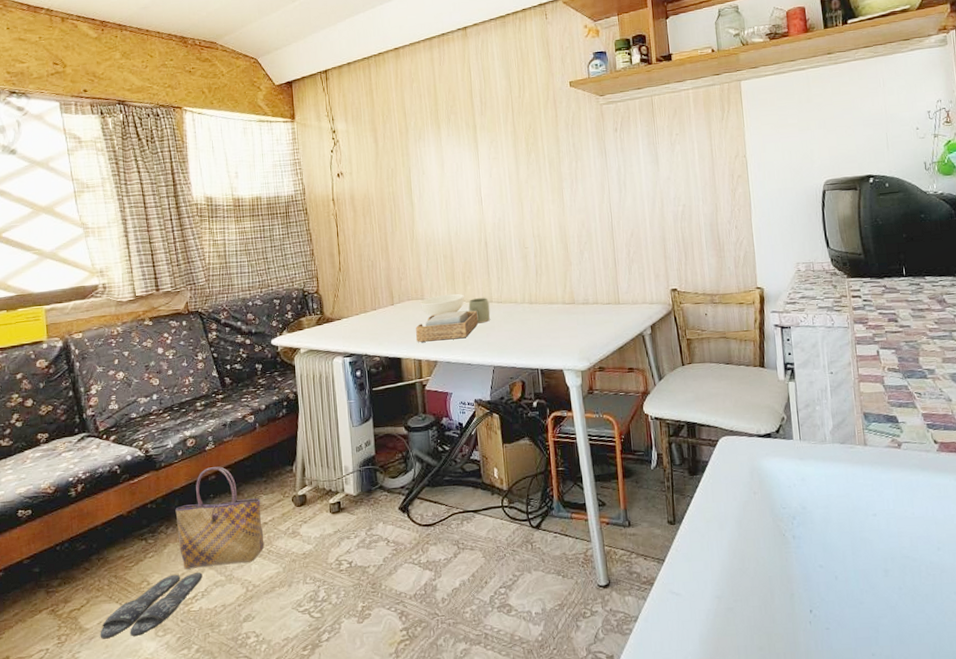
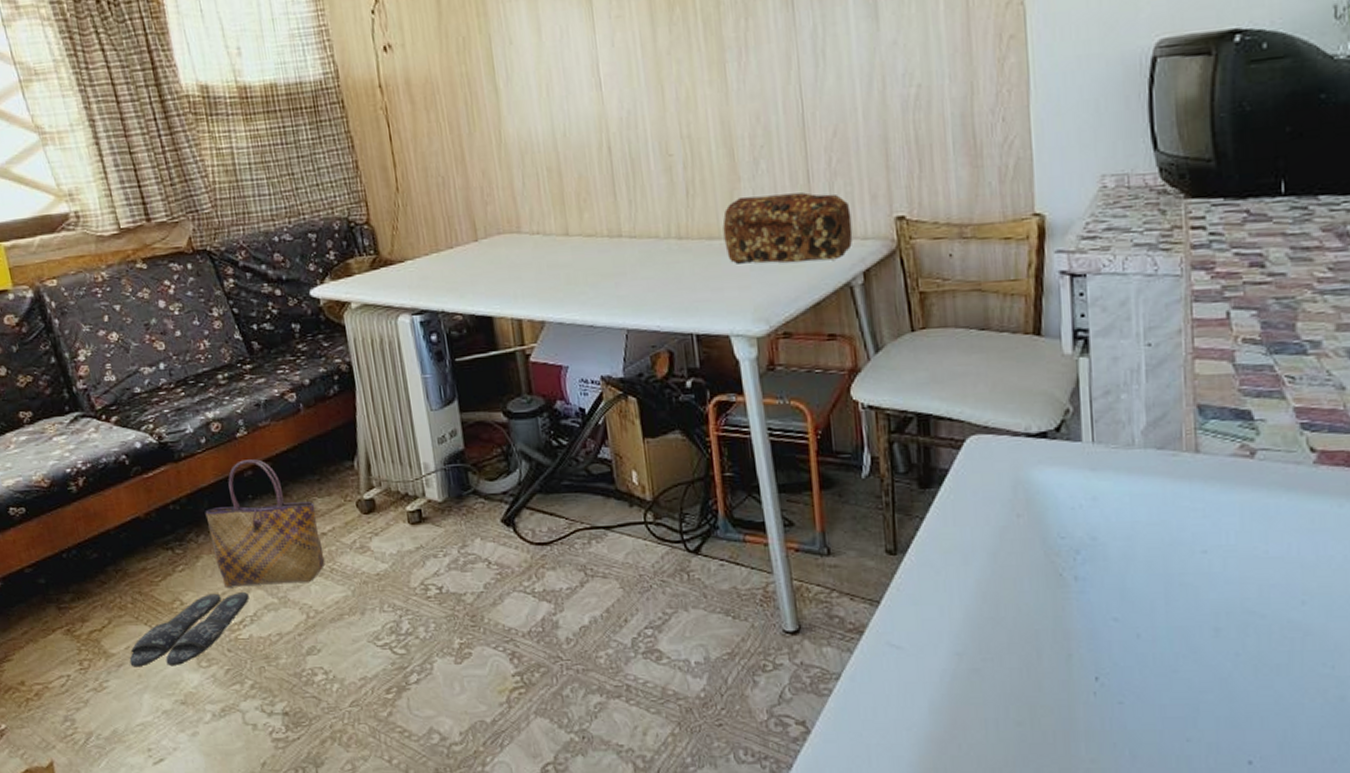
napkin holder: present [415,310,479,342] -> none [511,249,603,295]
bowl: present [419,293,465,316] -> none [515,223,582,257]
mug: present [468,298,491,324] -> none [586,230,620,268]
bread loaf: none [559,273,644,321] -> present [722,192,853,264]

